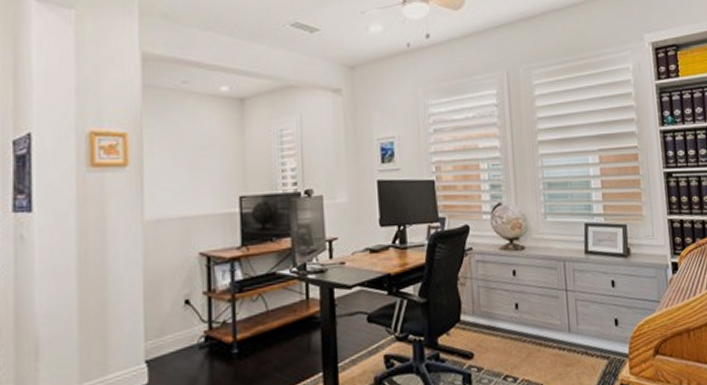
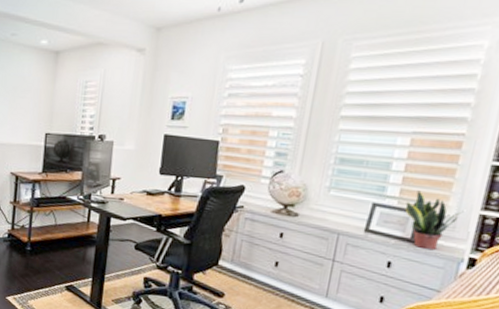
potted plant: none [611,204,656,262] -> present [404,190,464,251]

